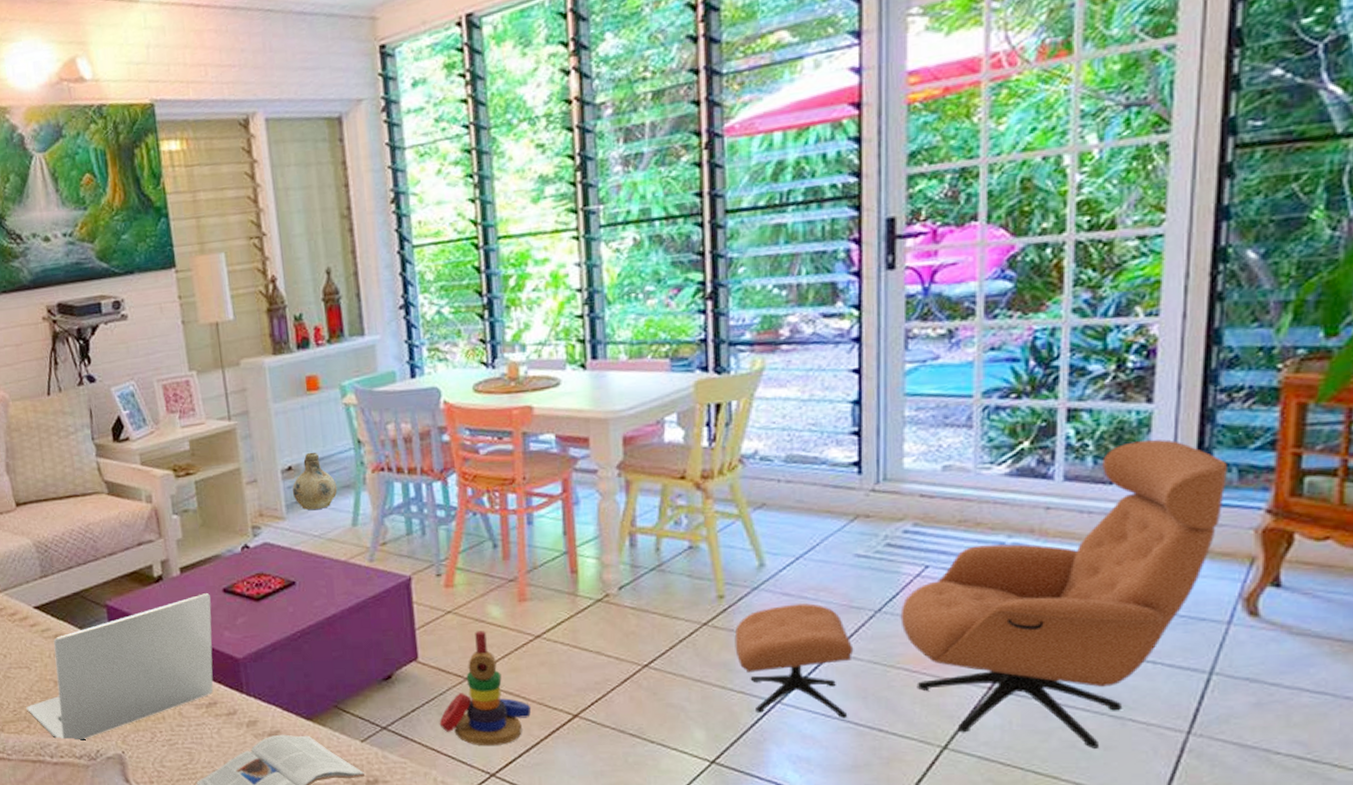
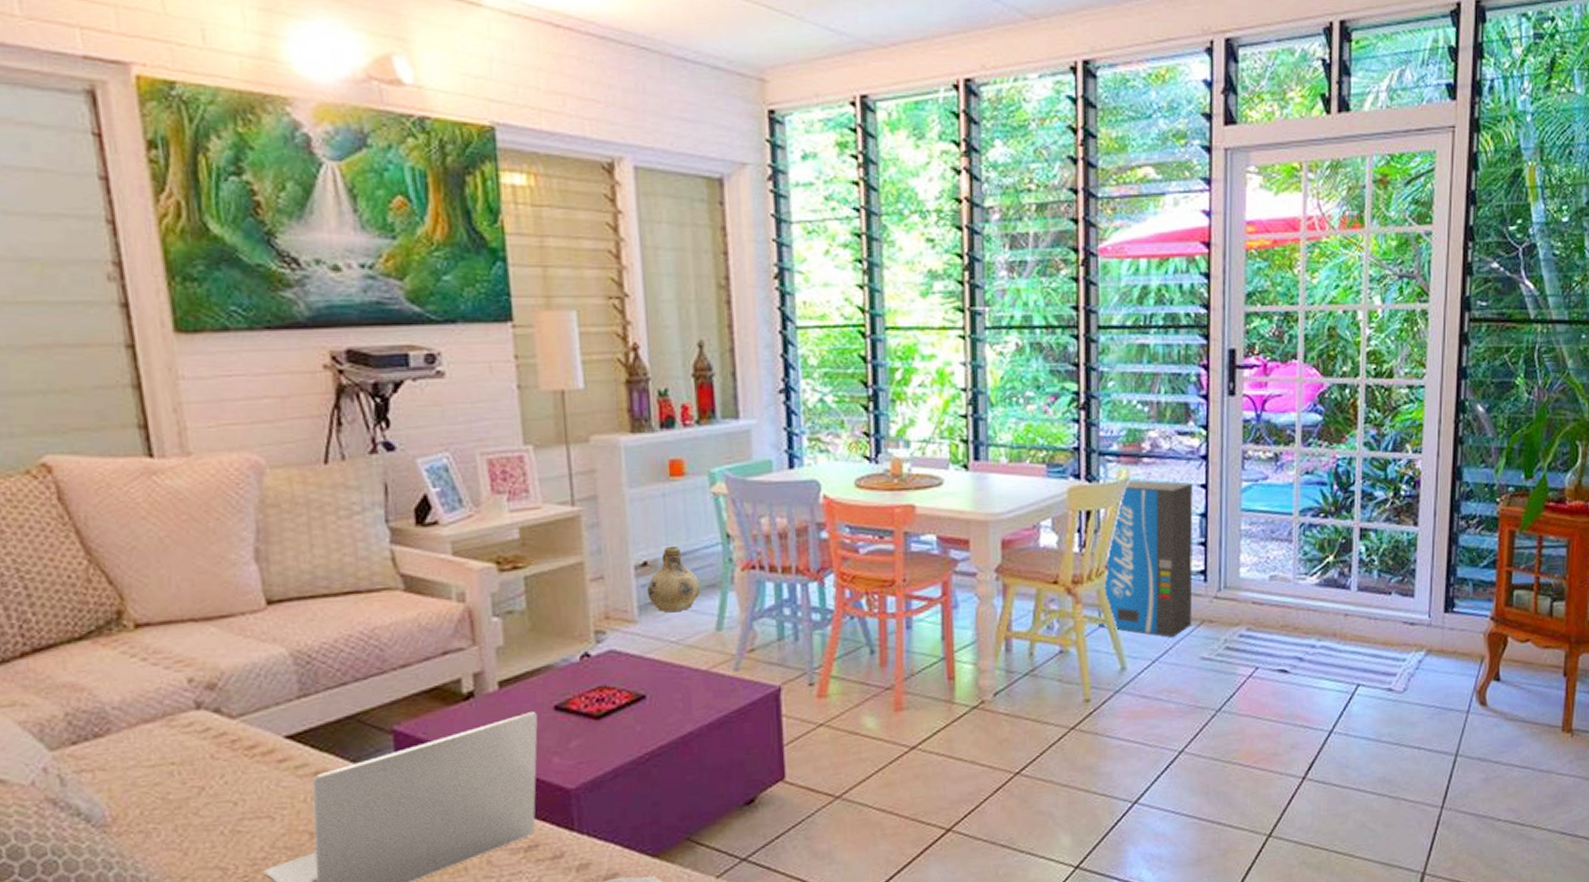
stacking toy: present [439,631,532,746] -> none [806,744,905,871]
air purifier: none [731,368,844,534] -> present [1098,479,1193,638]
lounge chair: present [734,439,1227,748] -> none [1098,557,1466,827]

